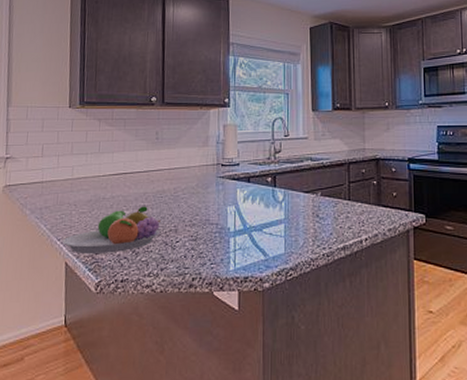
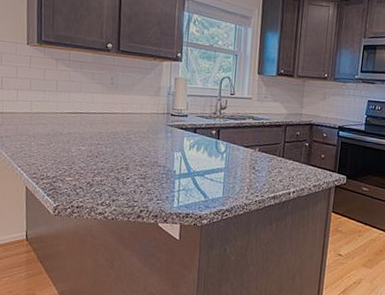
fruit bowl: present [61,206,160,255] -> none [22,144,113,183]

